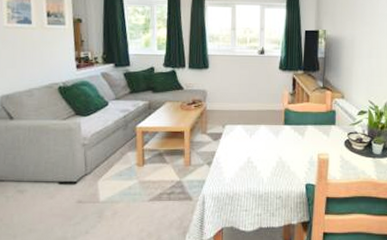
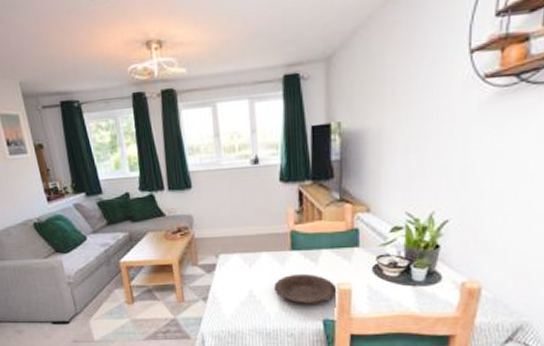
plate: none [269,144,318,171] -> present [274,273,337,304]

